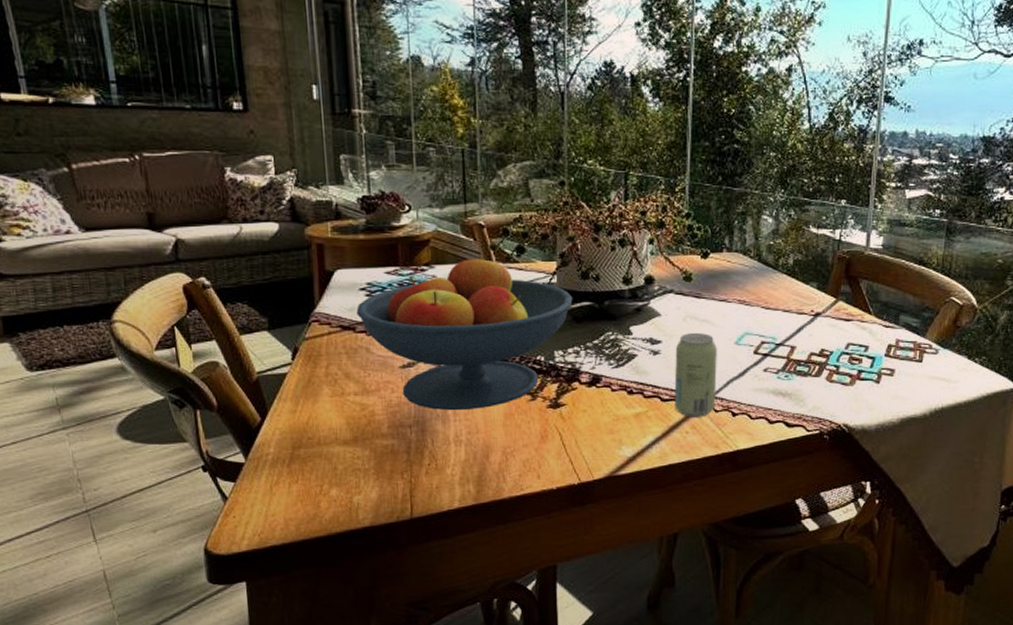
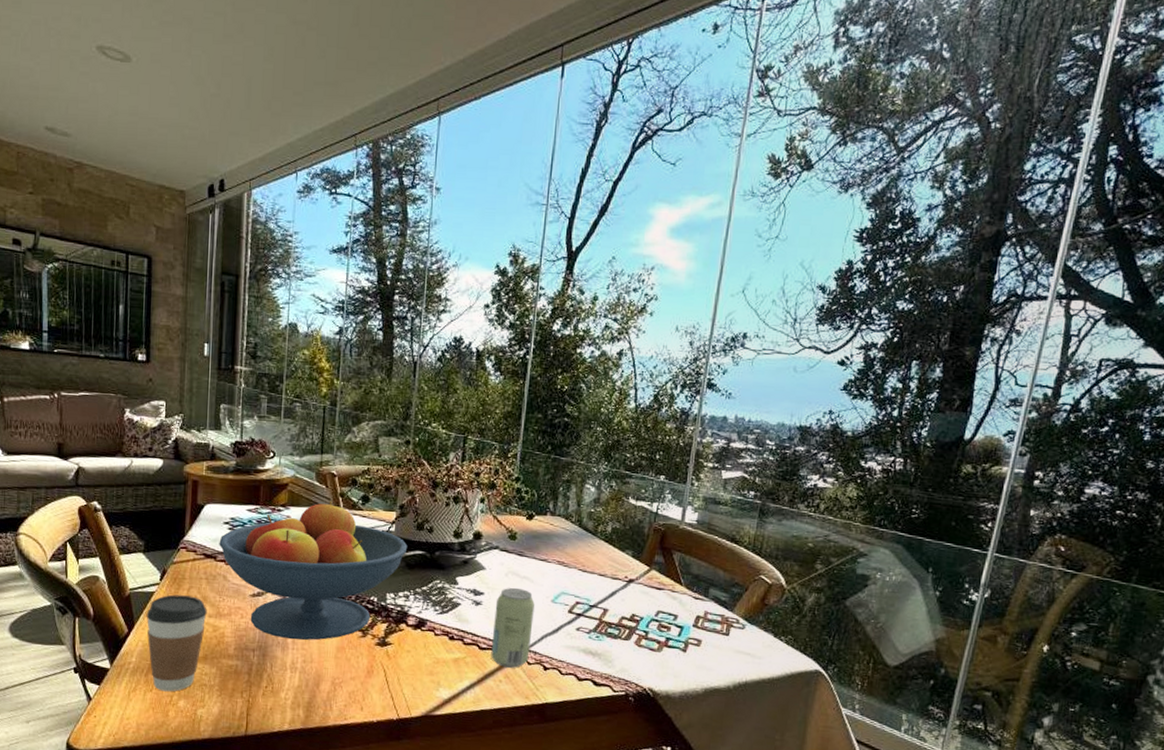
coffee cup: none [280,374,352,481] -> present [146,594,207,692]

